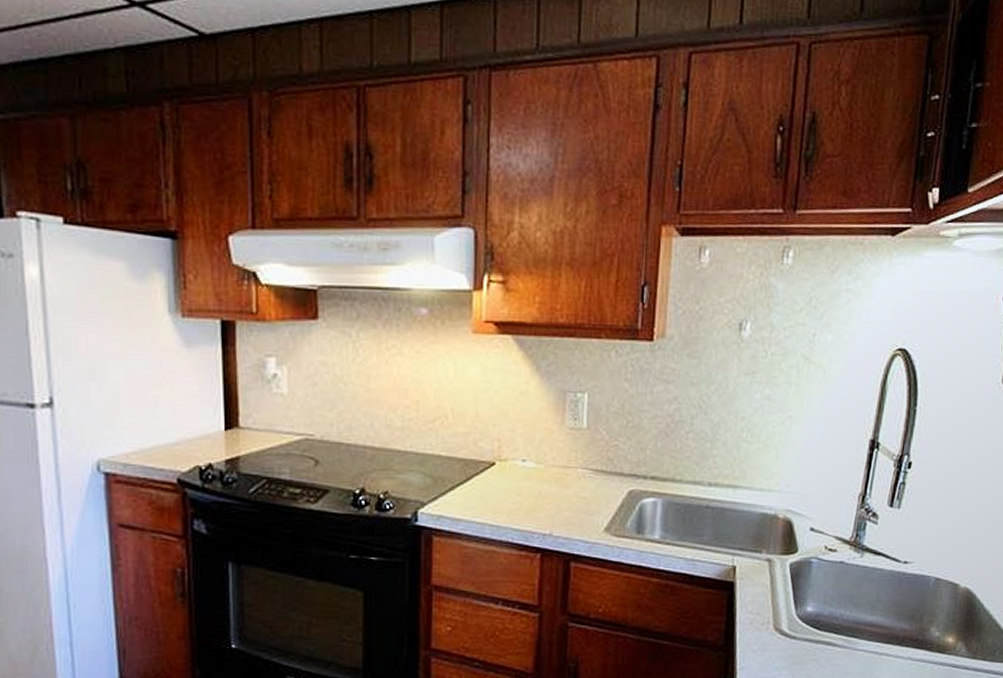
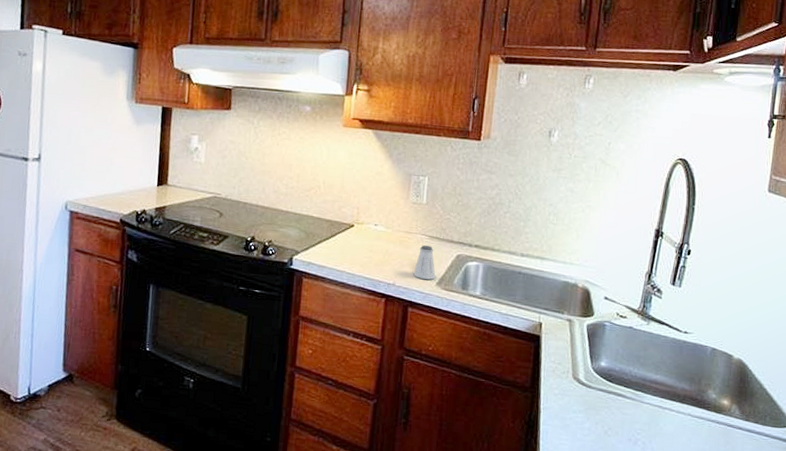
saltshaker: none [574,482,603,525] -> present [413,245,436,280]

